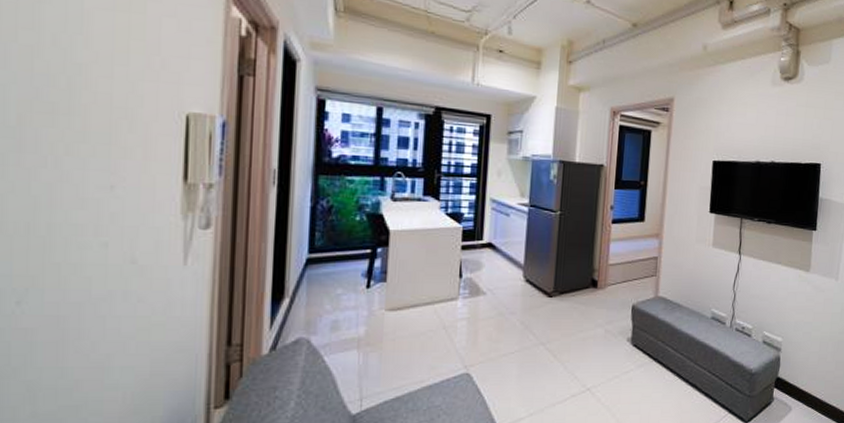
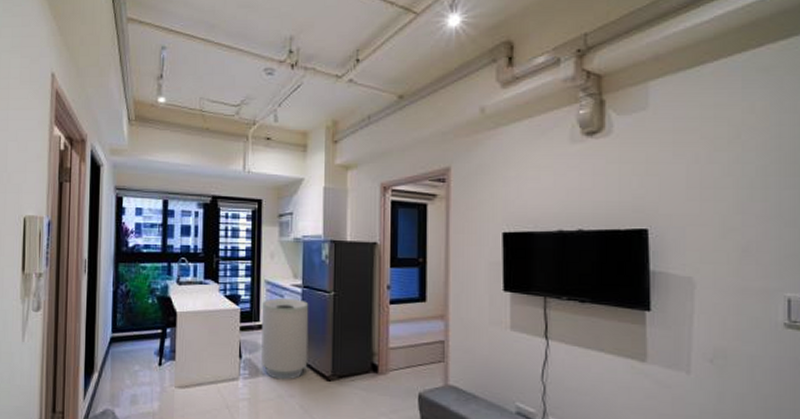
trash can: none [483,217,535,298] -> present [261,298,309,380]

